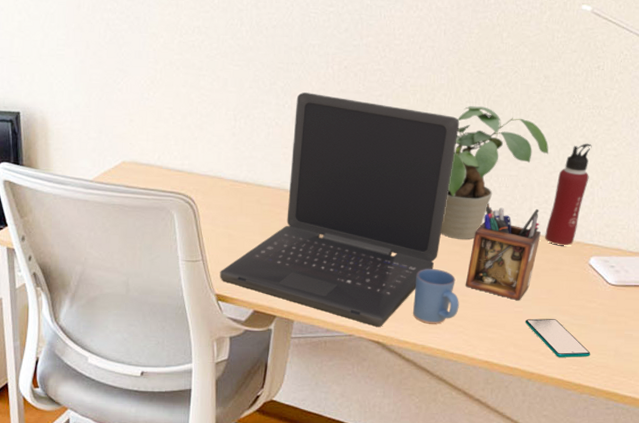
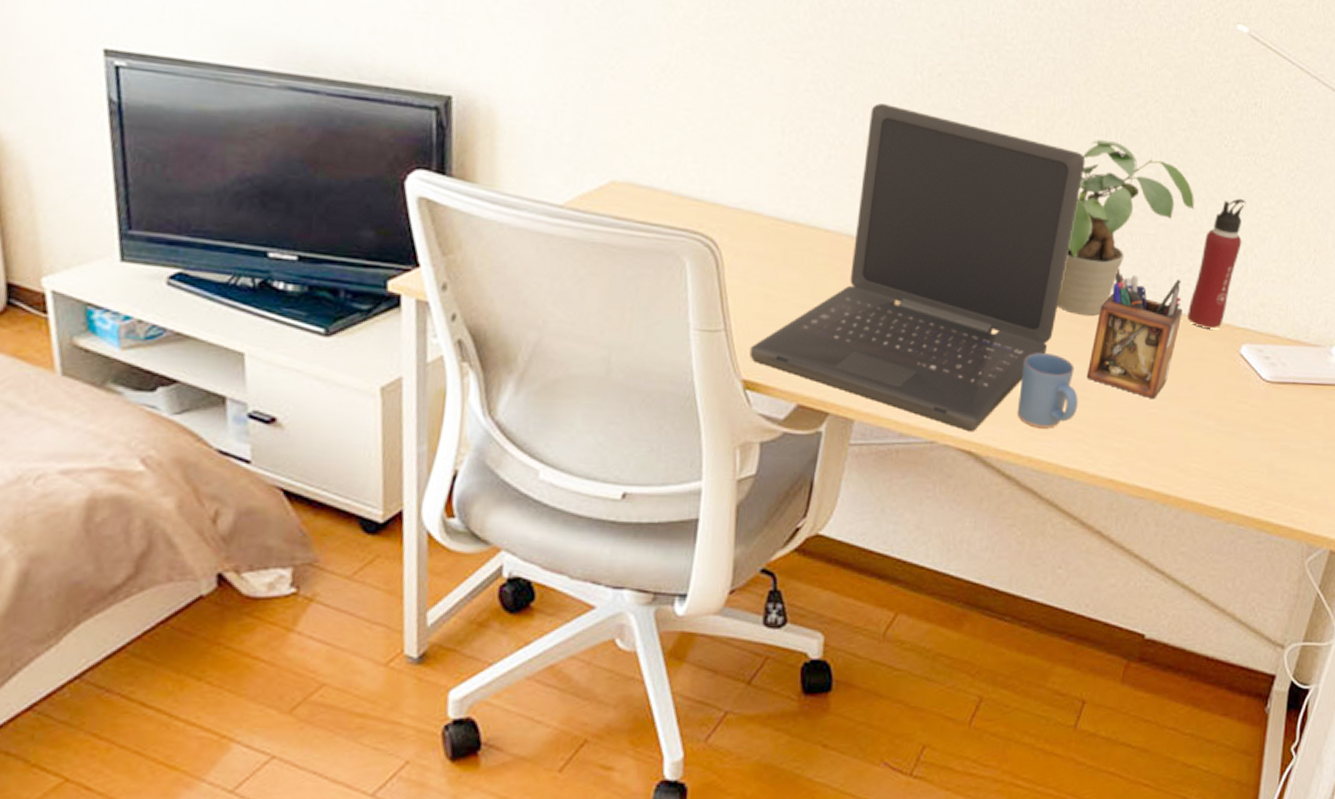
smartphone: present [525,318,591,358] -> none [1160,423,1240,476]

